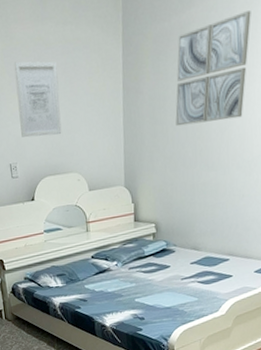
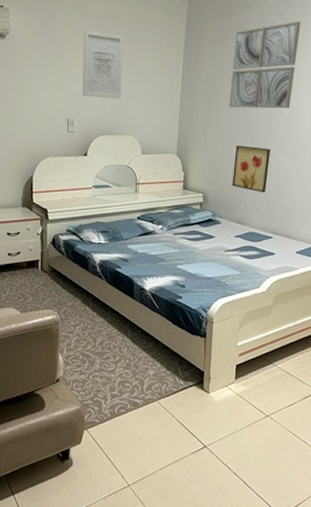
wall art: none [184,165,223,215] -> present [232,145,270,193]

